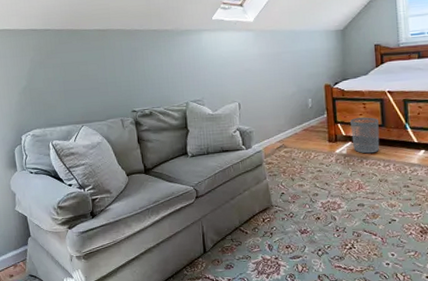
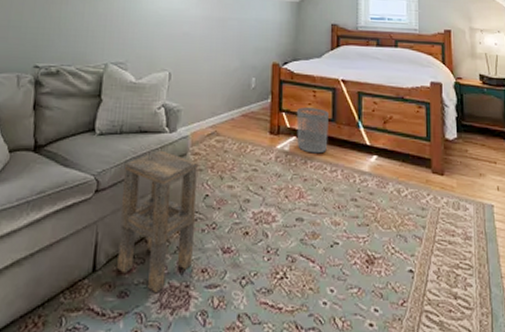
side table: none [215,163,278,265] -> present [117,150,198,294]

